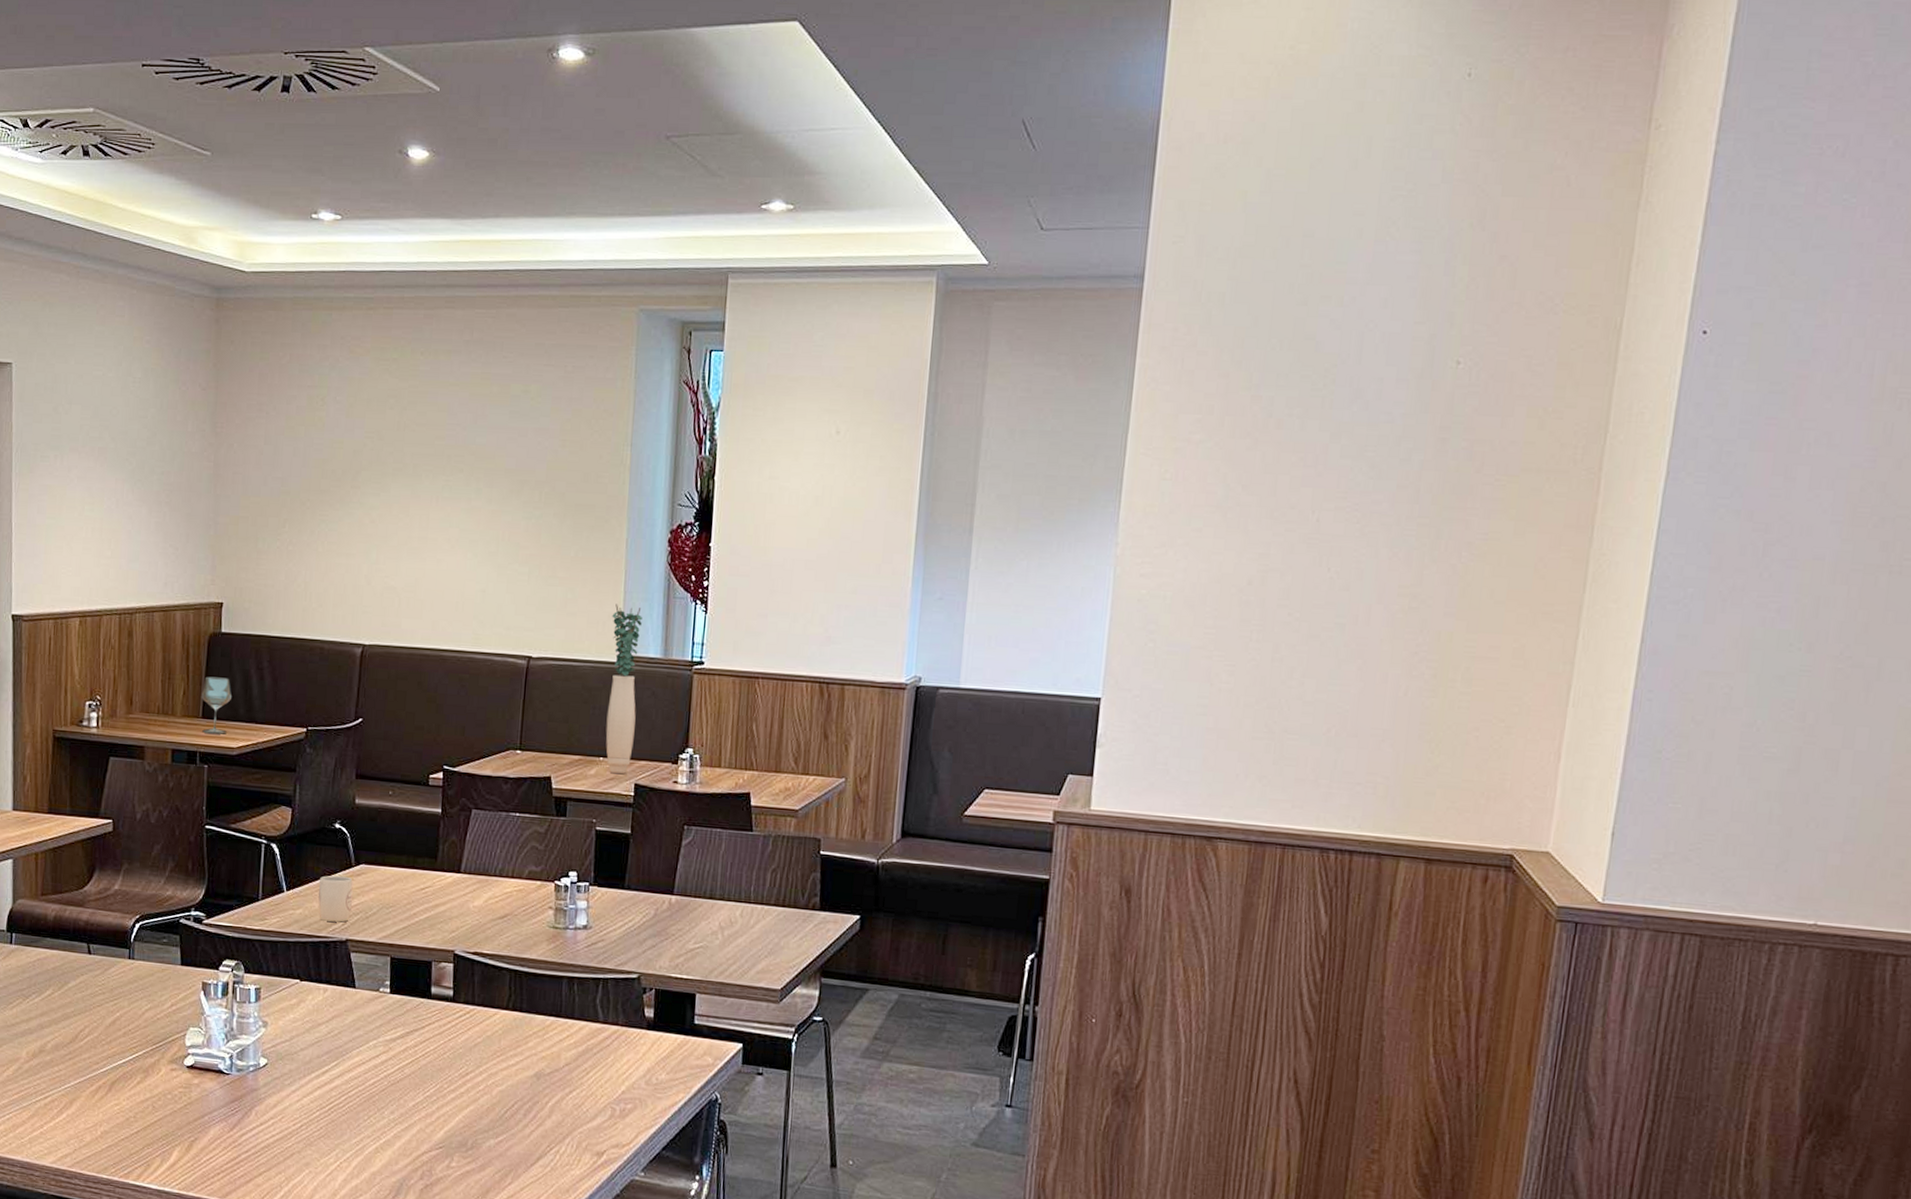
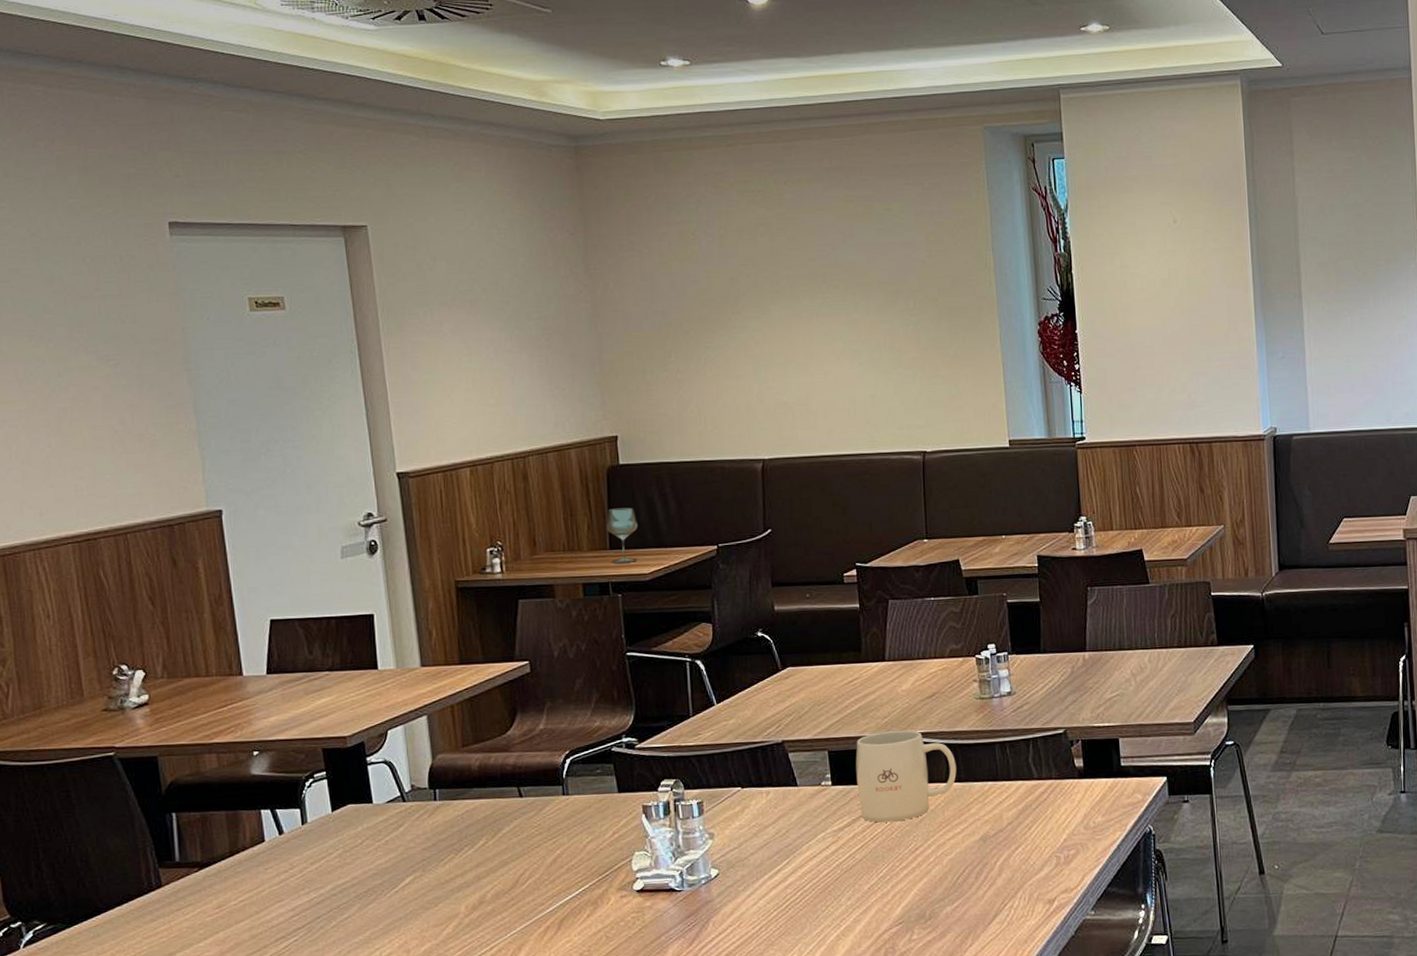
mug: present [318,875,353,922] -> none [749,681,785,727]
mug: none [415,946,520,1042] -> present [855,730,957,823]
vase: present [605,604,642,774] -> none [996,394,1032,549]

